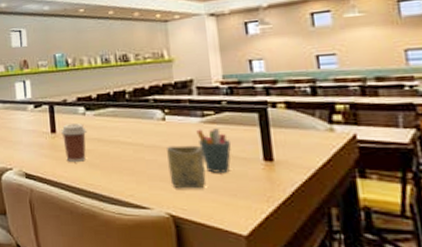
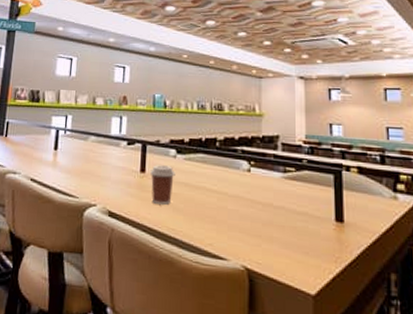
cup: present [167,145,207,189] -> none [249,197,282,244]
pen holder: present [196,128,232,173] -> none [278,184,308,230]

